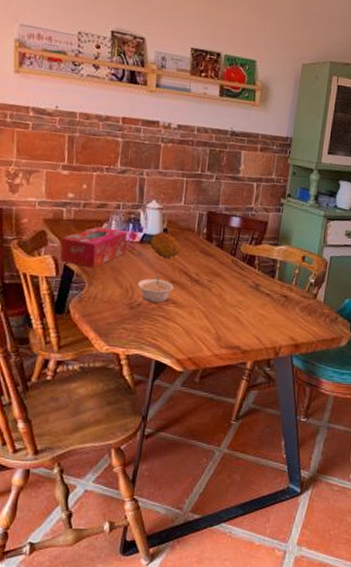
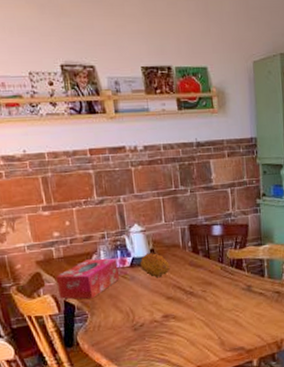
legume: present [137,274,174,303] -> none [136,293,171,321]

